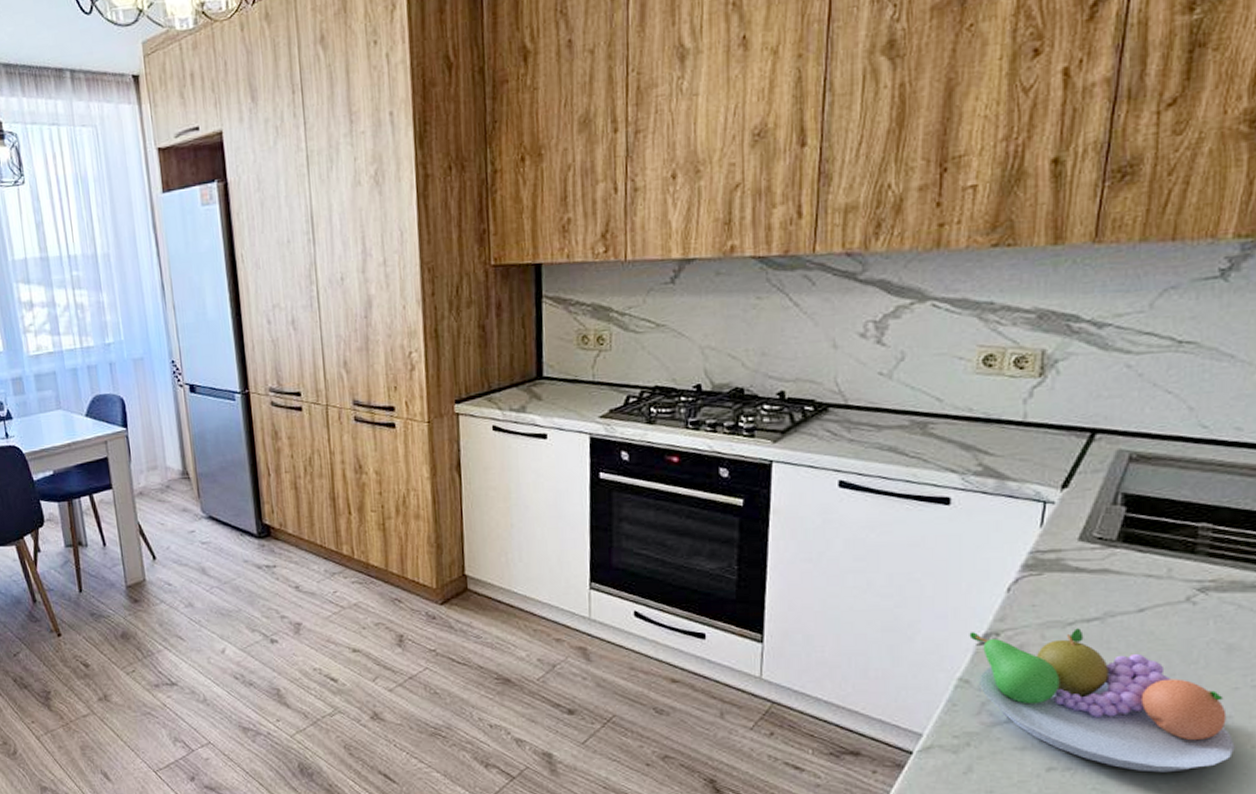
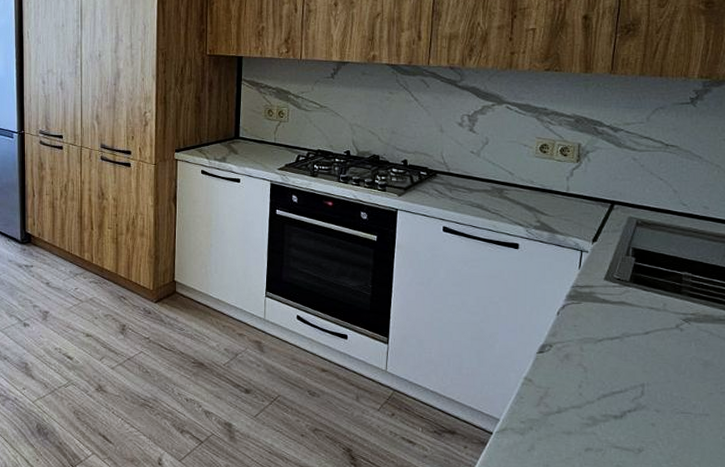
fruit bowl: present [969,628,1235,773] -> none [532,343,712,455]

